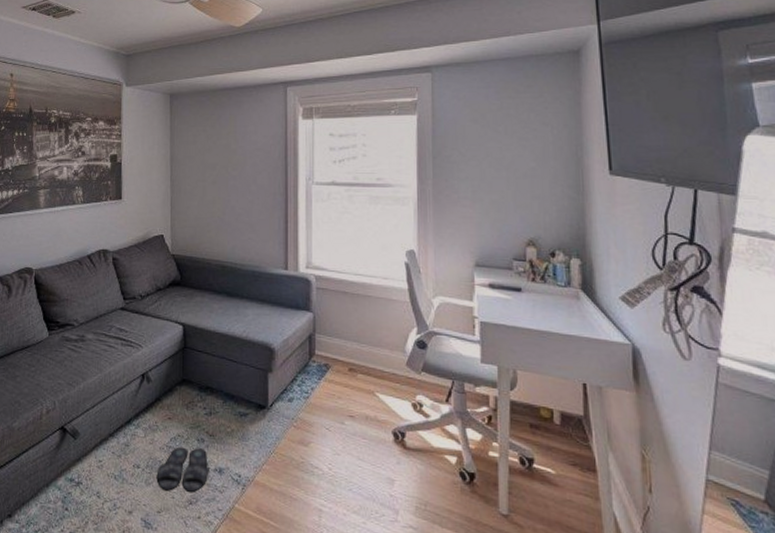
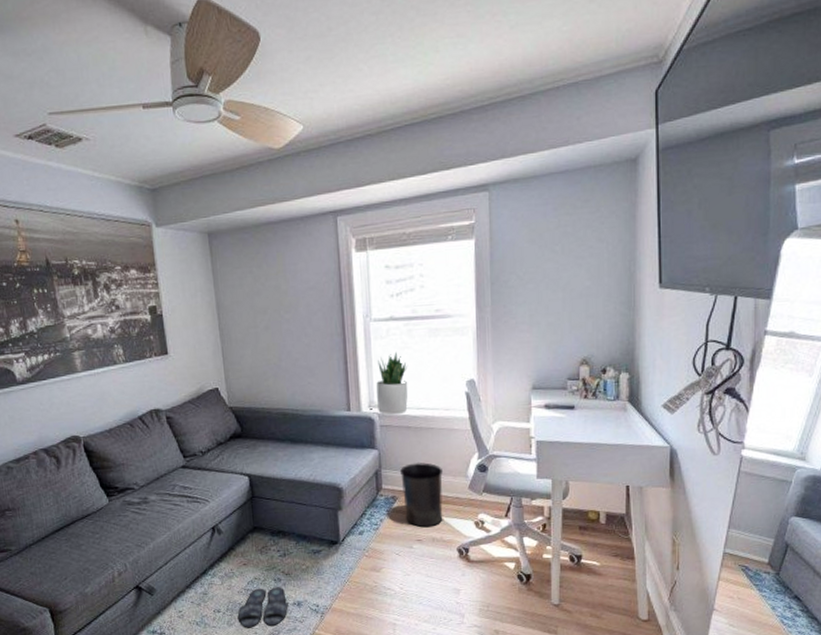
planter: none [315,215,347,279] -> present [376,351,408,415]
waste bin: none [333,330,379,403] -> present [399,462,443,528]

